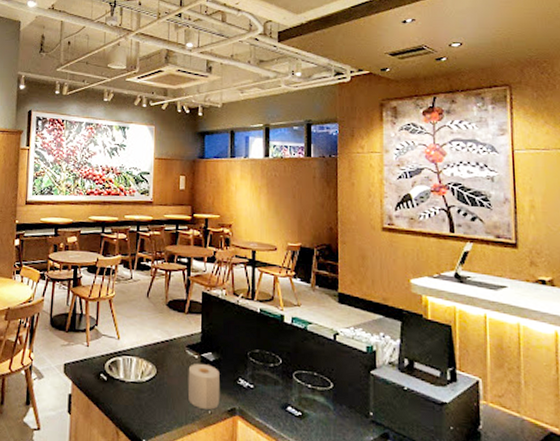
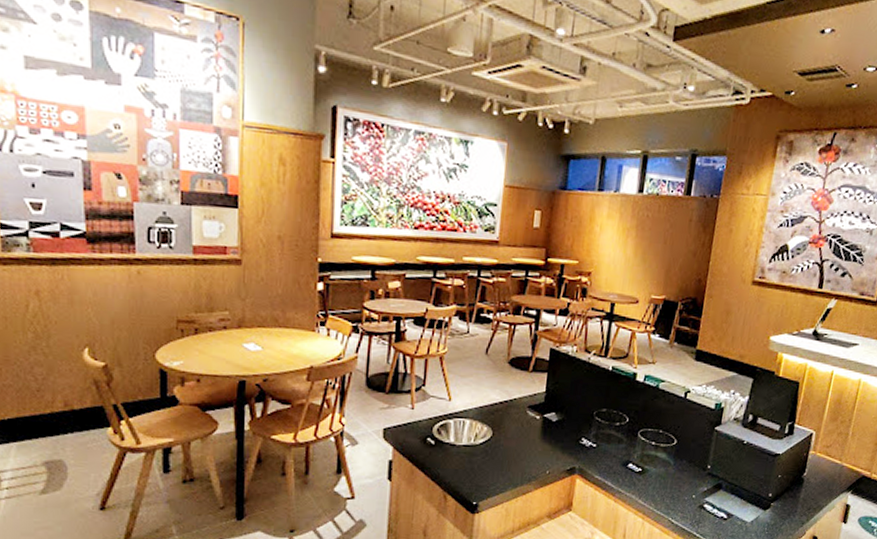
paper towel roll: present [187,363,221,410] -> none [525,423,562,470]

